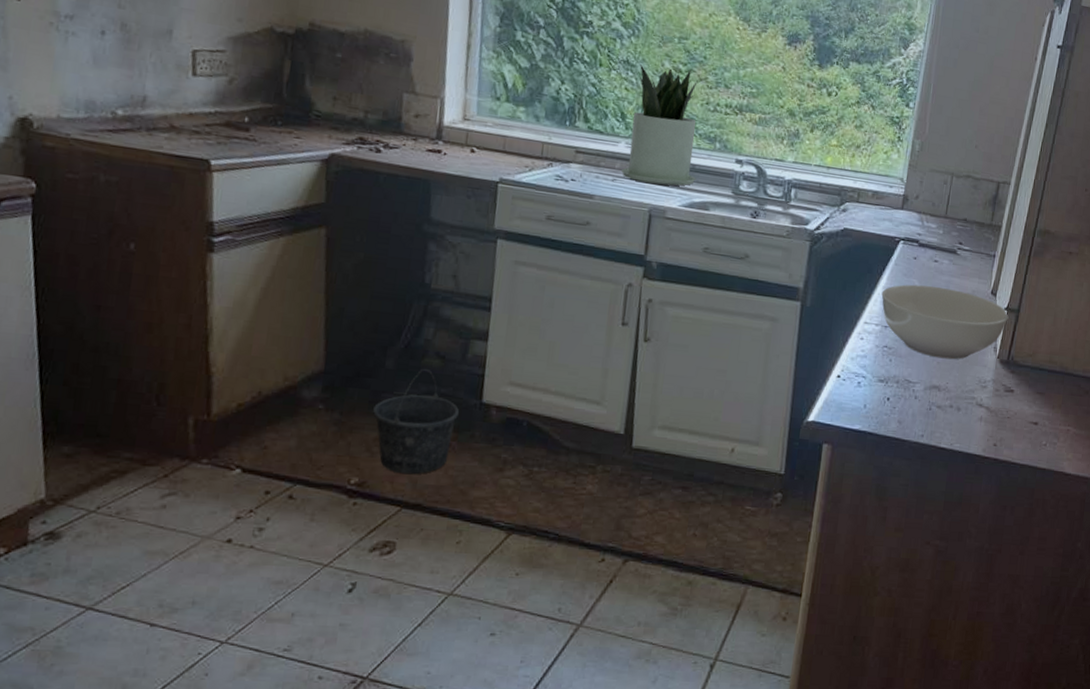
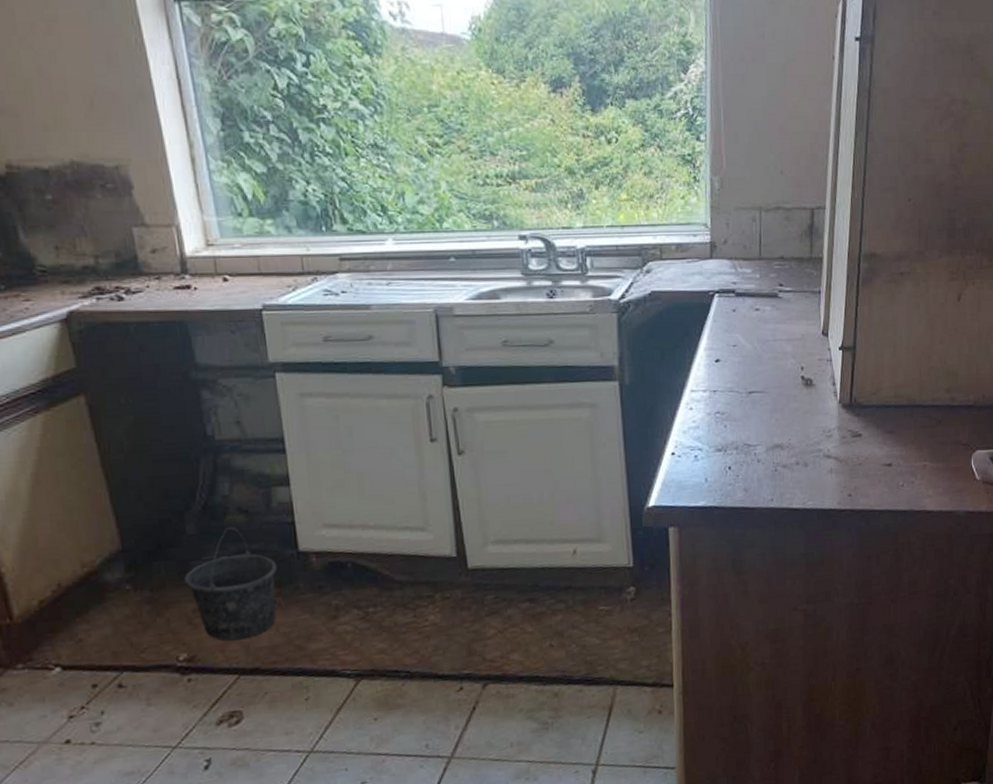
planter: present [622,64,699,186] -> none [391,141,479,281]
bowl: present [881,284,1010,360] -> none [704,337,846,415]

